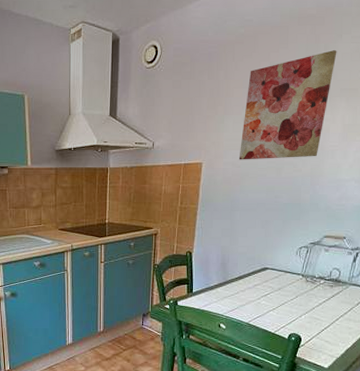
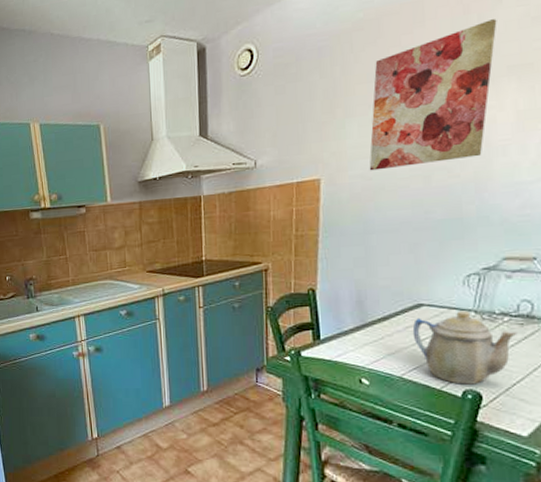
teapot: none [259,274,328,330] -> present [412,310,517,385]

